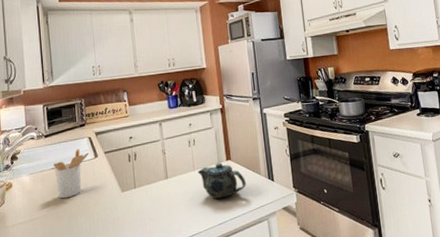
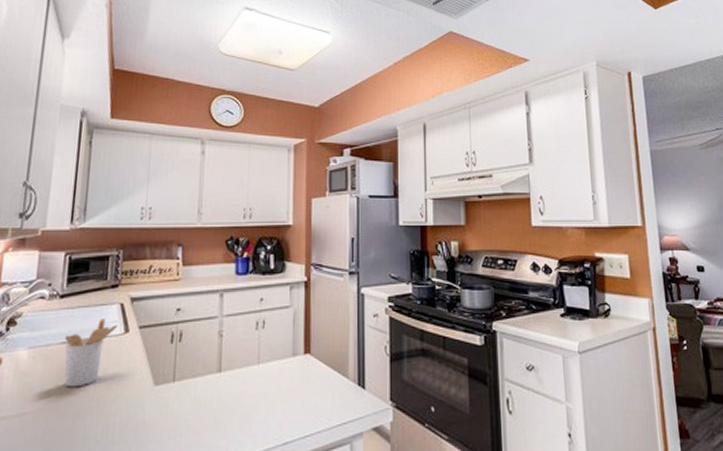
teapot: present [197,162,246,199] -> none [263,356,327,406]

